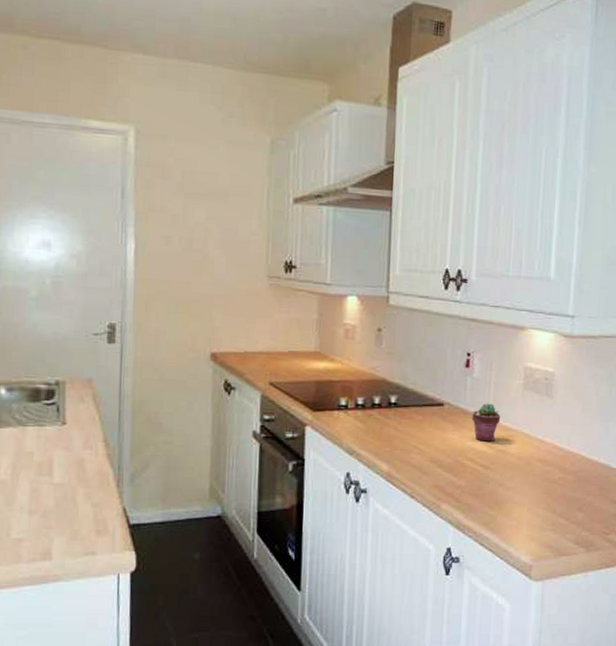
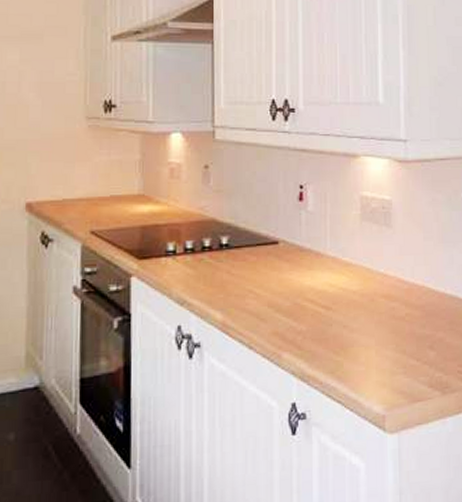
potted succulent: present [472,403,501,442] -> none [309,238,339,280]

